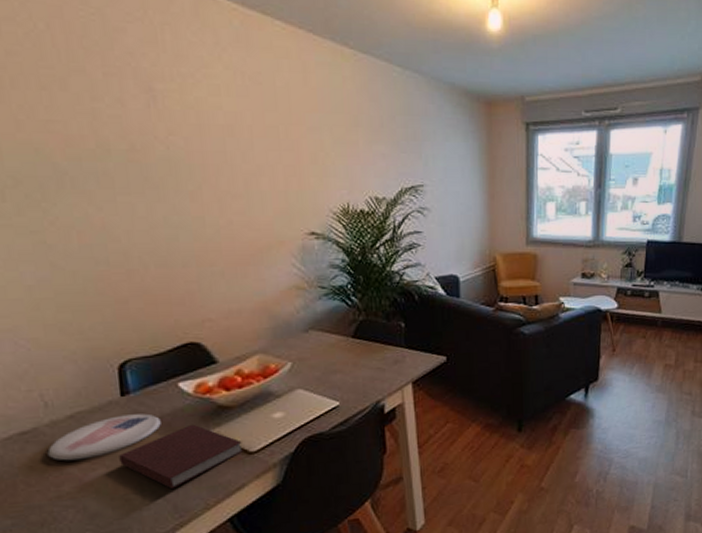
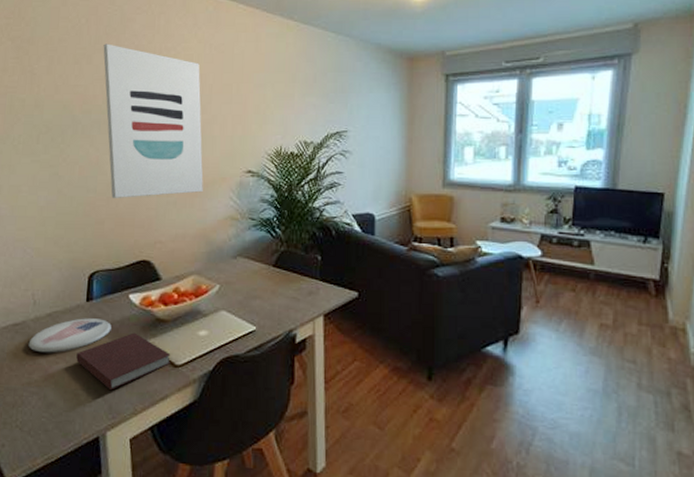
wall art: none [82,62,257,271] -> present [103,43,203,198]

